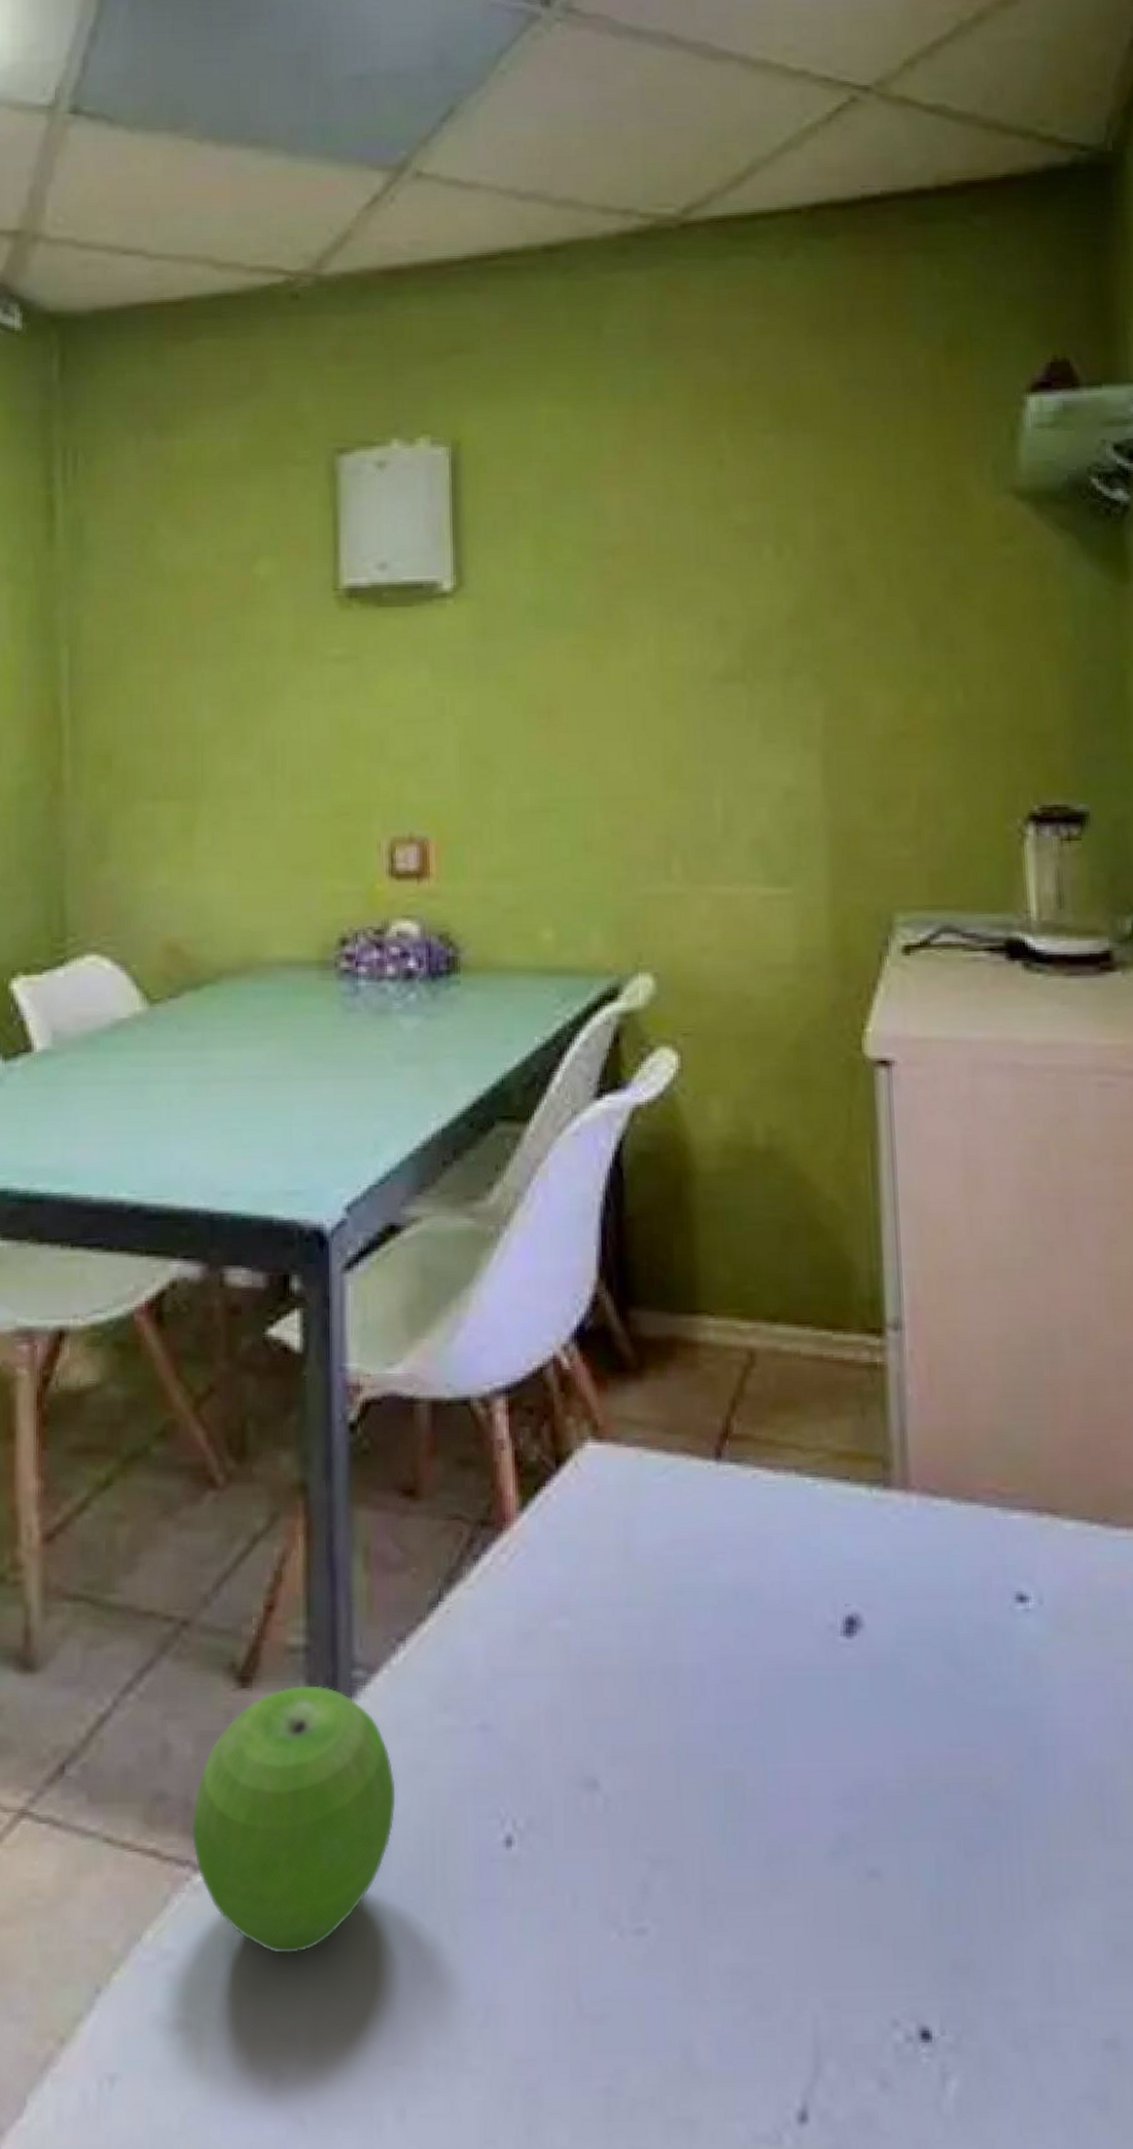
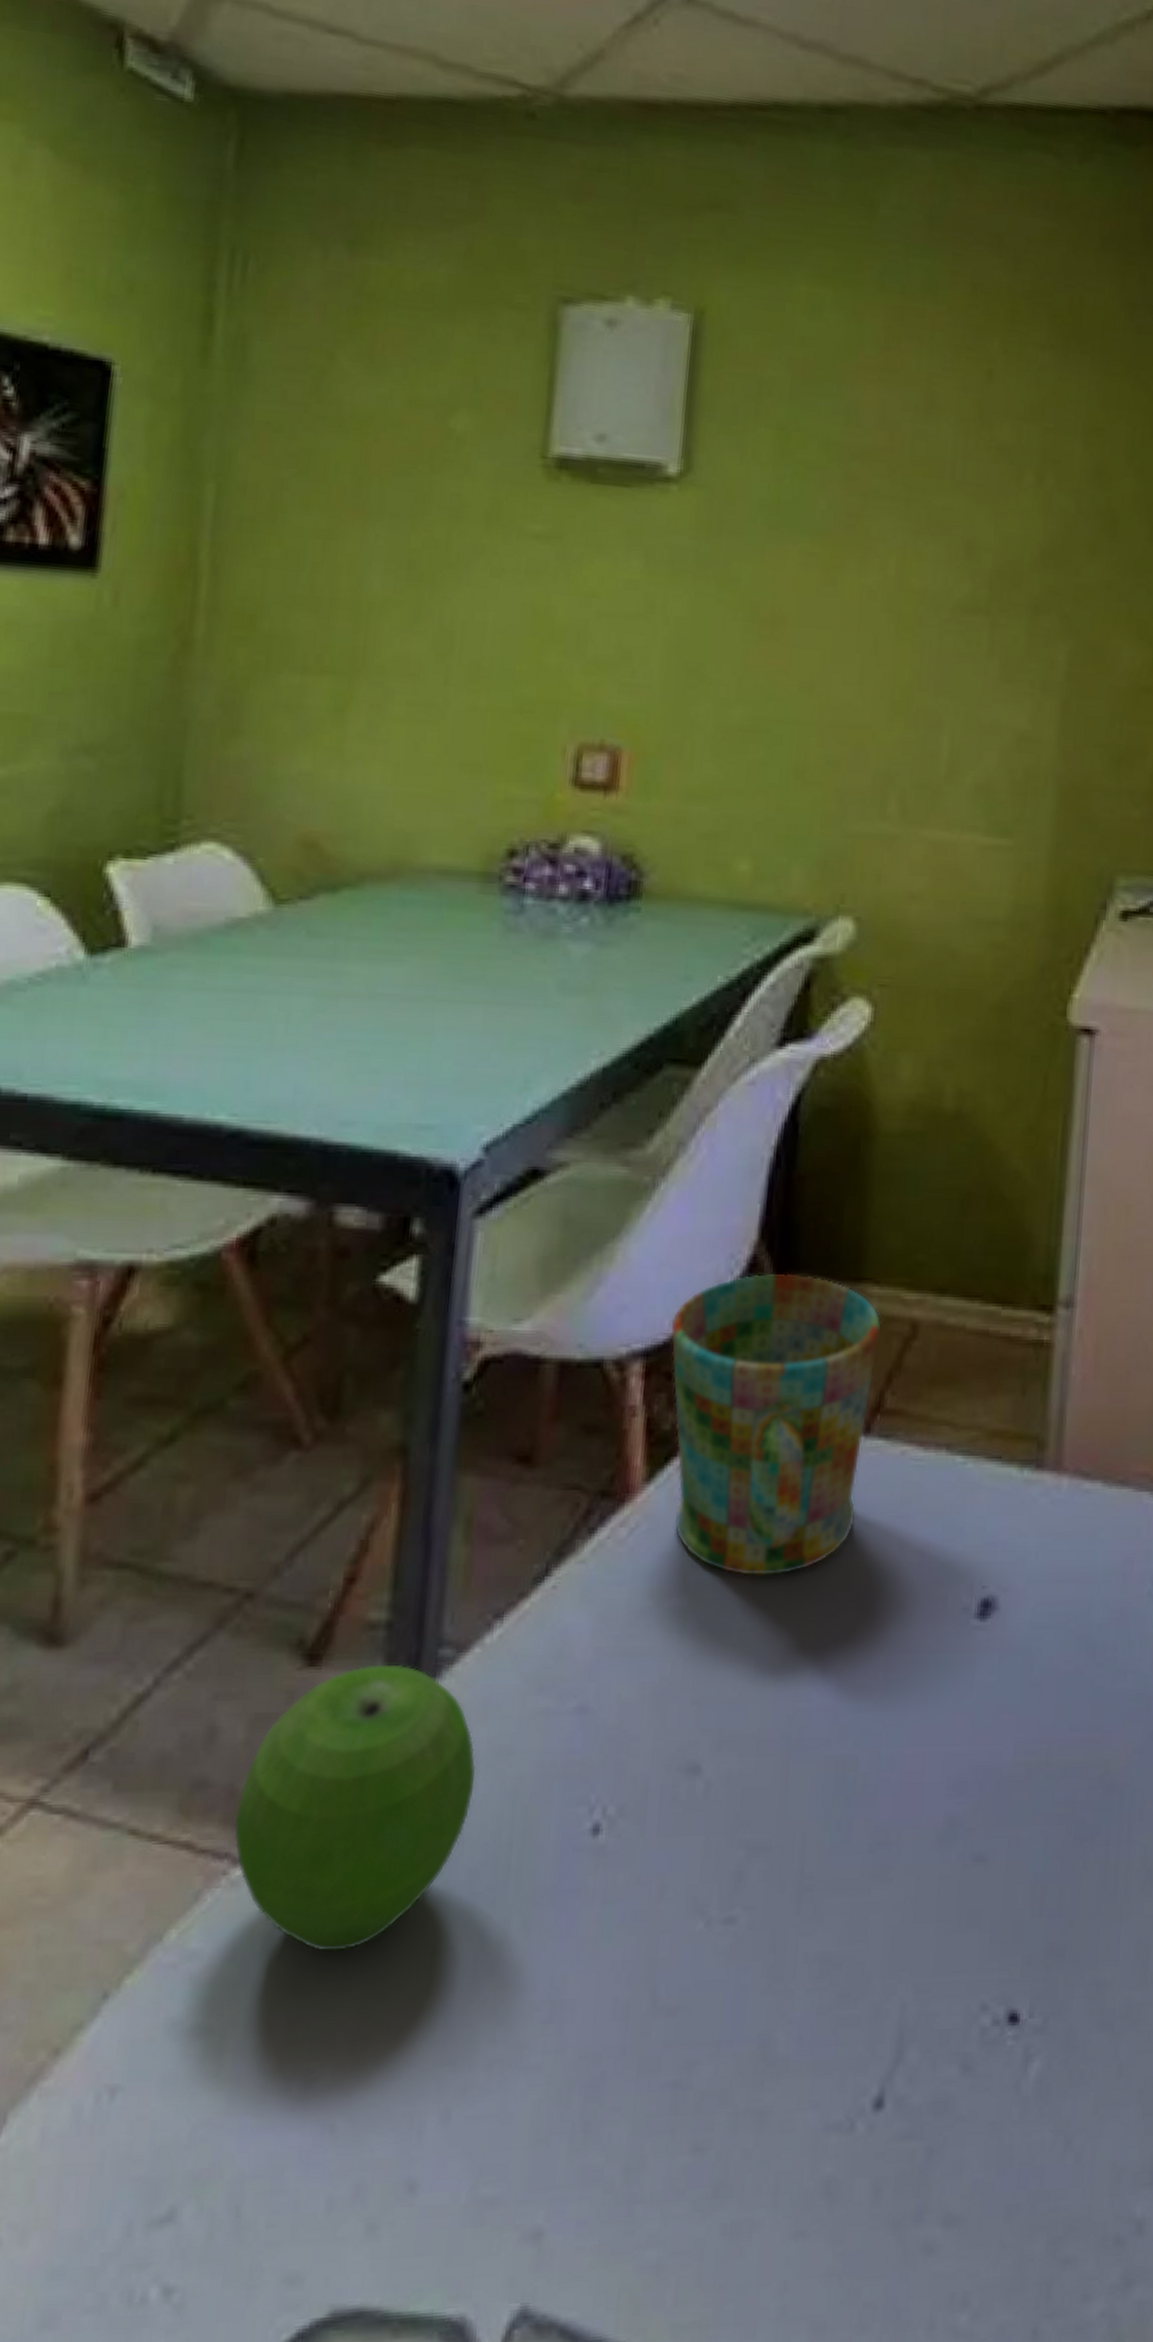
mug: none [527,1309,721,1598] -> present [670,1273,882,1576]

